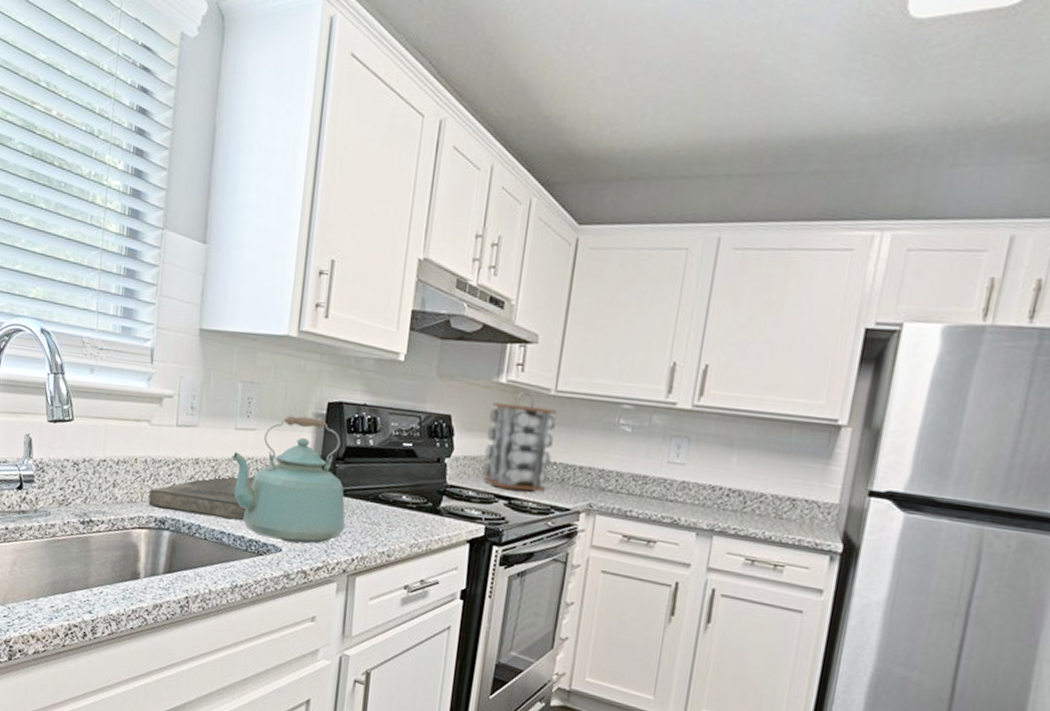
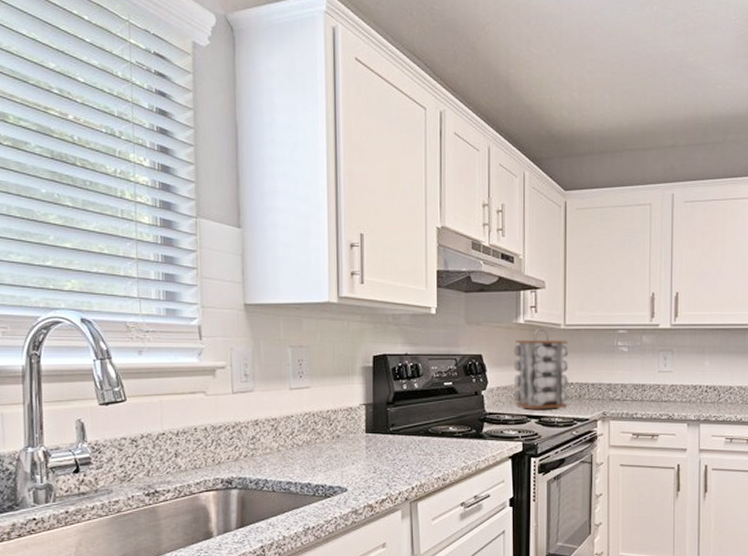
cutting board: present [149,475,255,521] -> none [213,430,314,470]
kettle: present [232,414,346,544] -> none [290,370,403,482]

